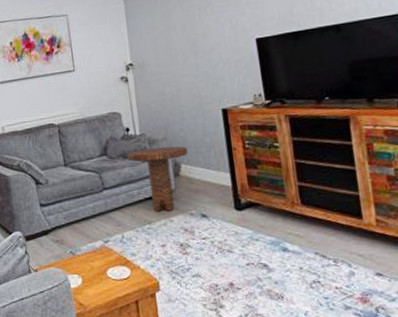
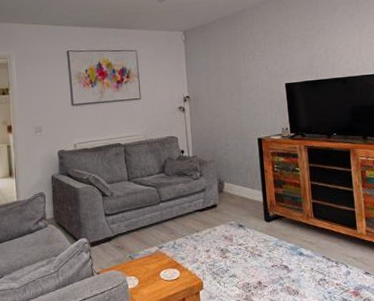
side table: present [127,146,188,212] -> none [181,167,230,222]

